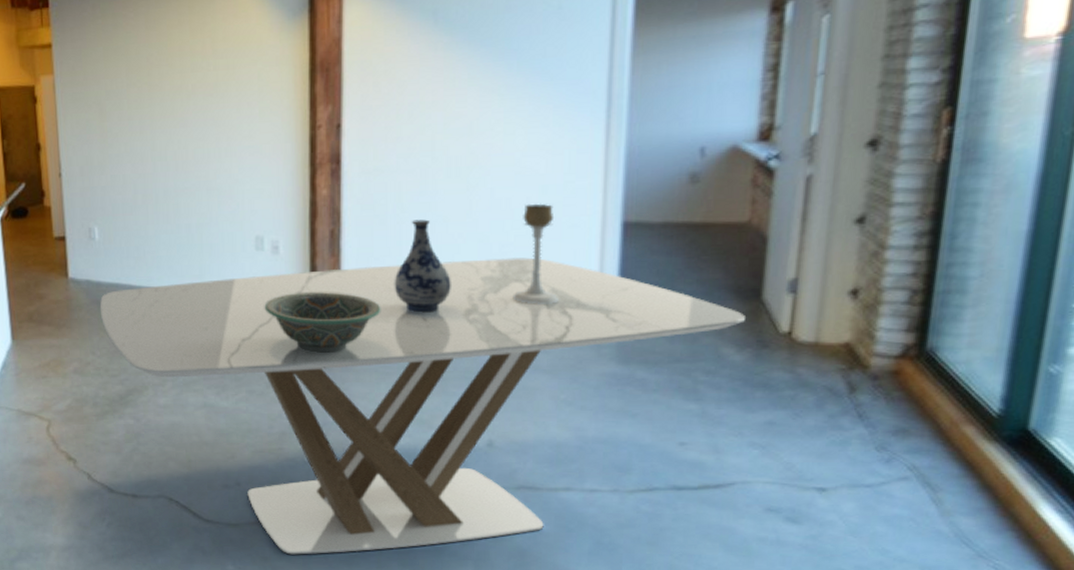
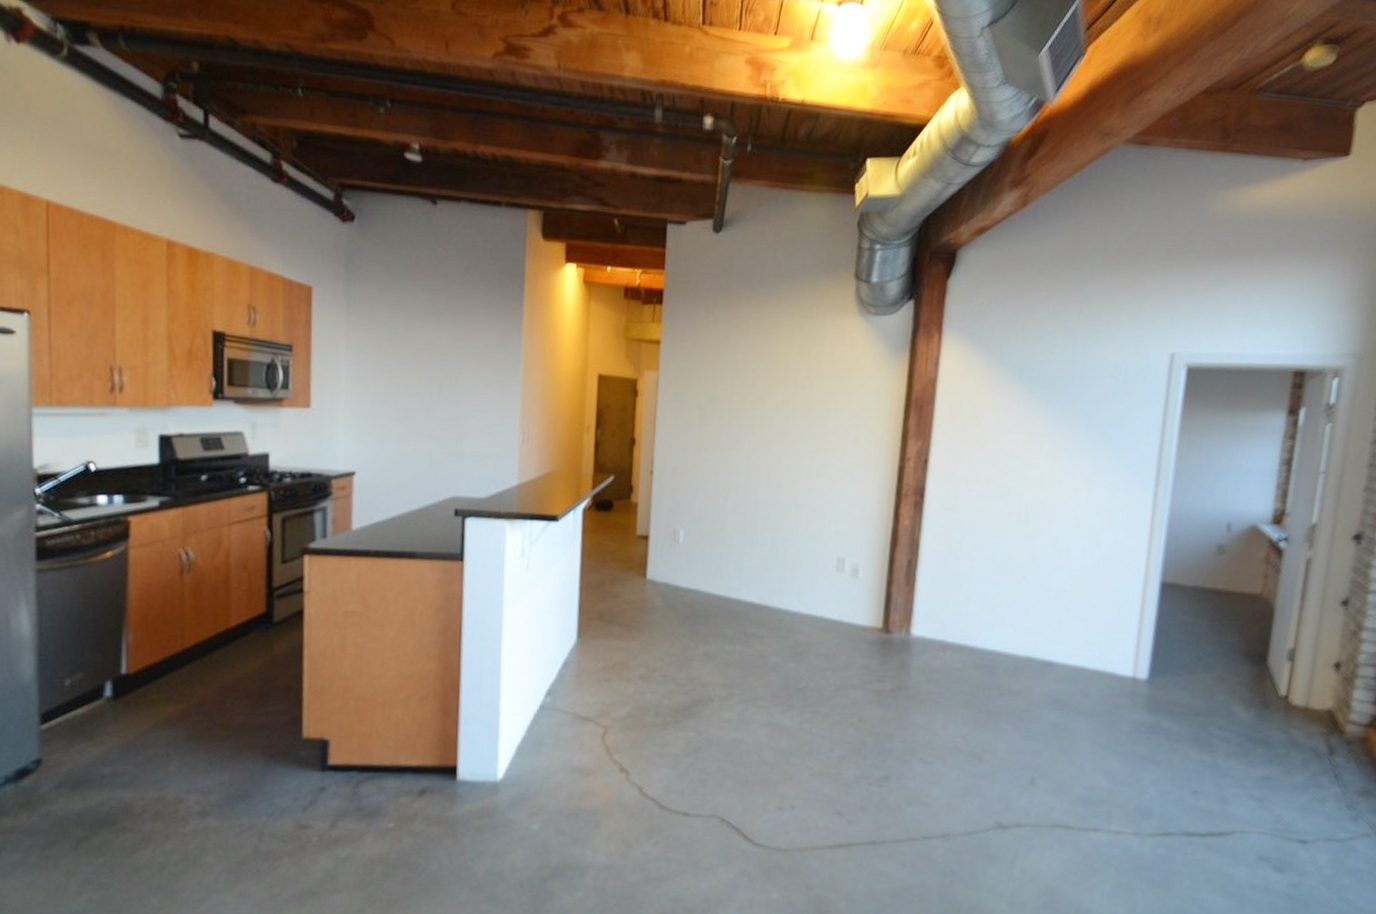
dining table: present [99,257,747,555] -> none [674,596,1254,885]
decorative bowl: present [264,291,381,354] -> none [838,617,947,681]
vase: present [394,219,451,313] -> none [960,559,1012,650]
candle holder: present [512,203,560,305] -> none [1064,556,1106,652]

